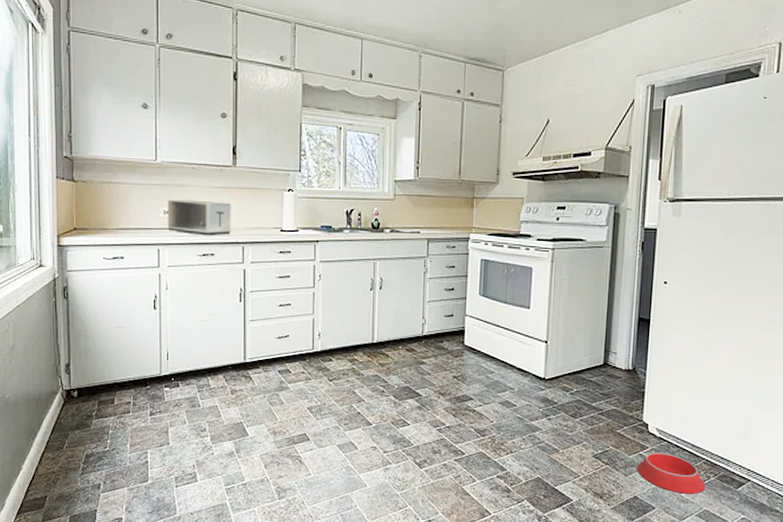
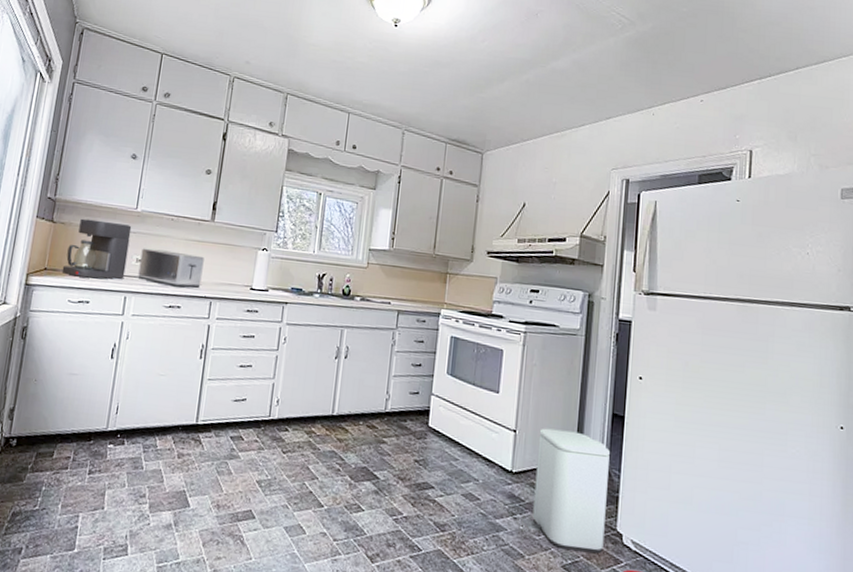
coffee maker: none [91,175,154,235] -> present [62,218,132,279]
pedal bin: none [554,337,636,442] -> present [521,428,610,553]

